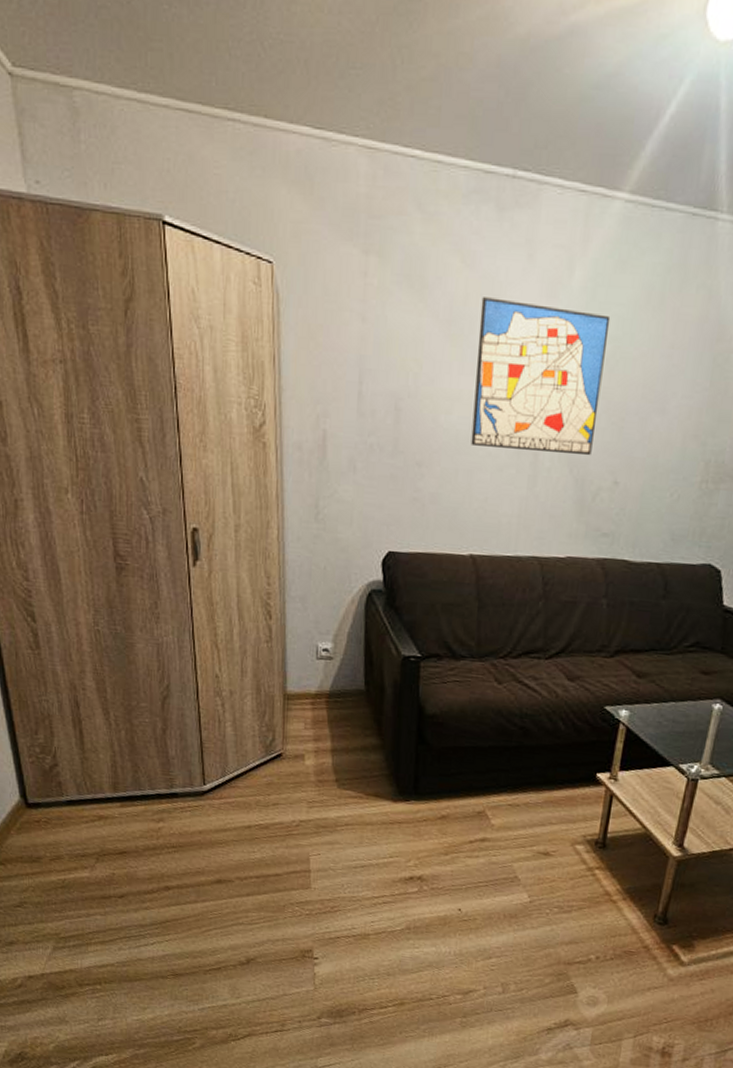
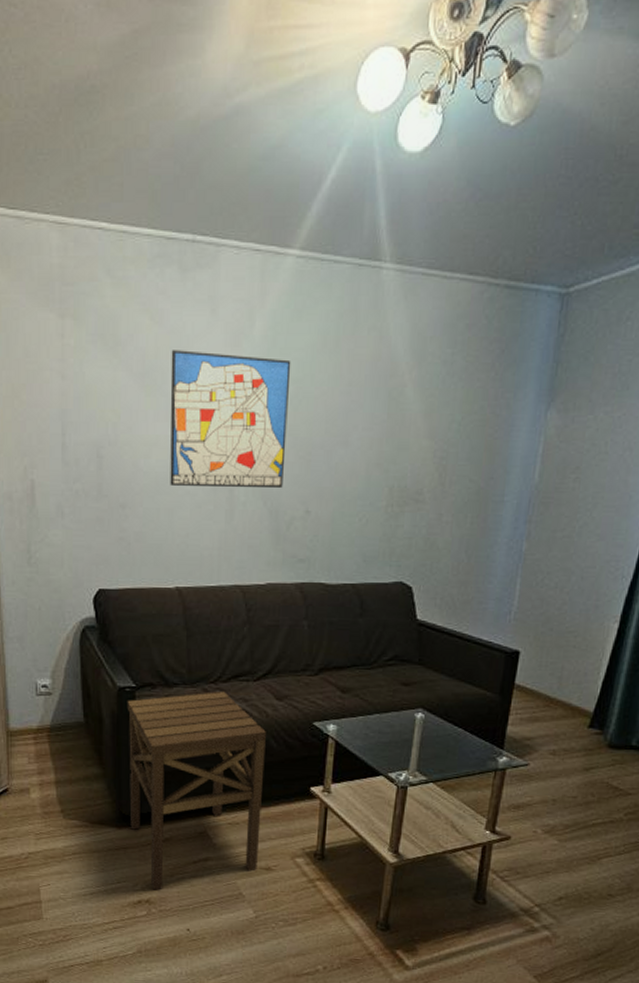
side table: none [407,667,555,868] -> present [127,692,266,890]

